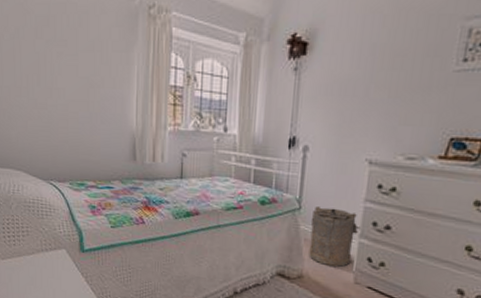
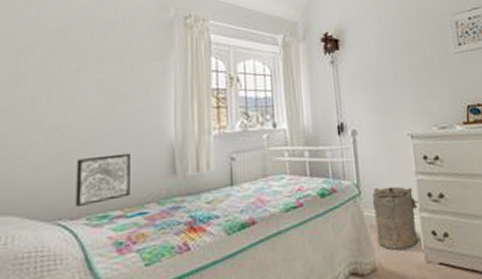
wall art: none [61,135,100,174] -> present [75,153,130,208]

